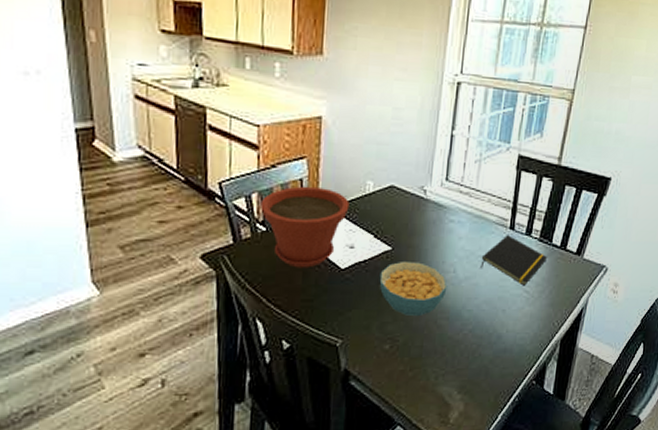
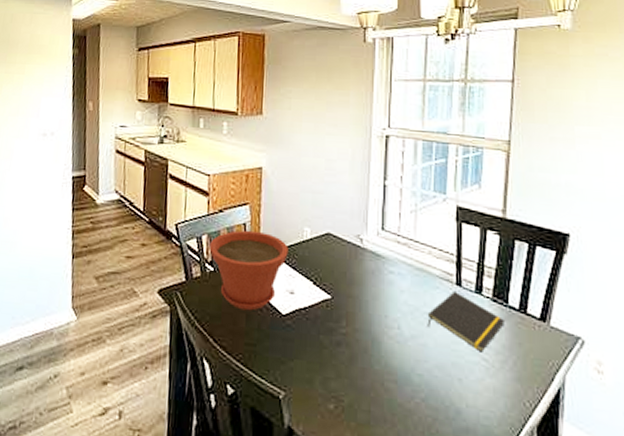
cereal bowl: present [379,260,448,316] -> none [320,311,393,375]

